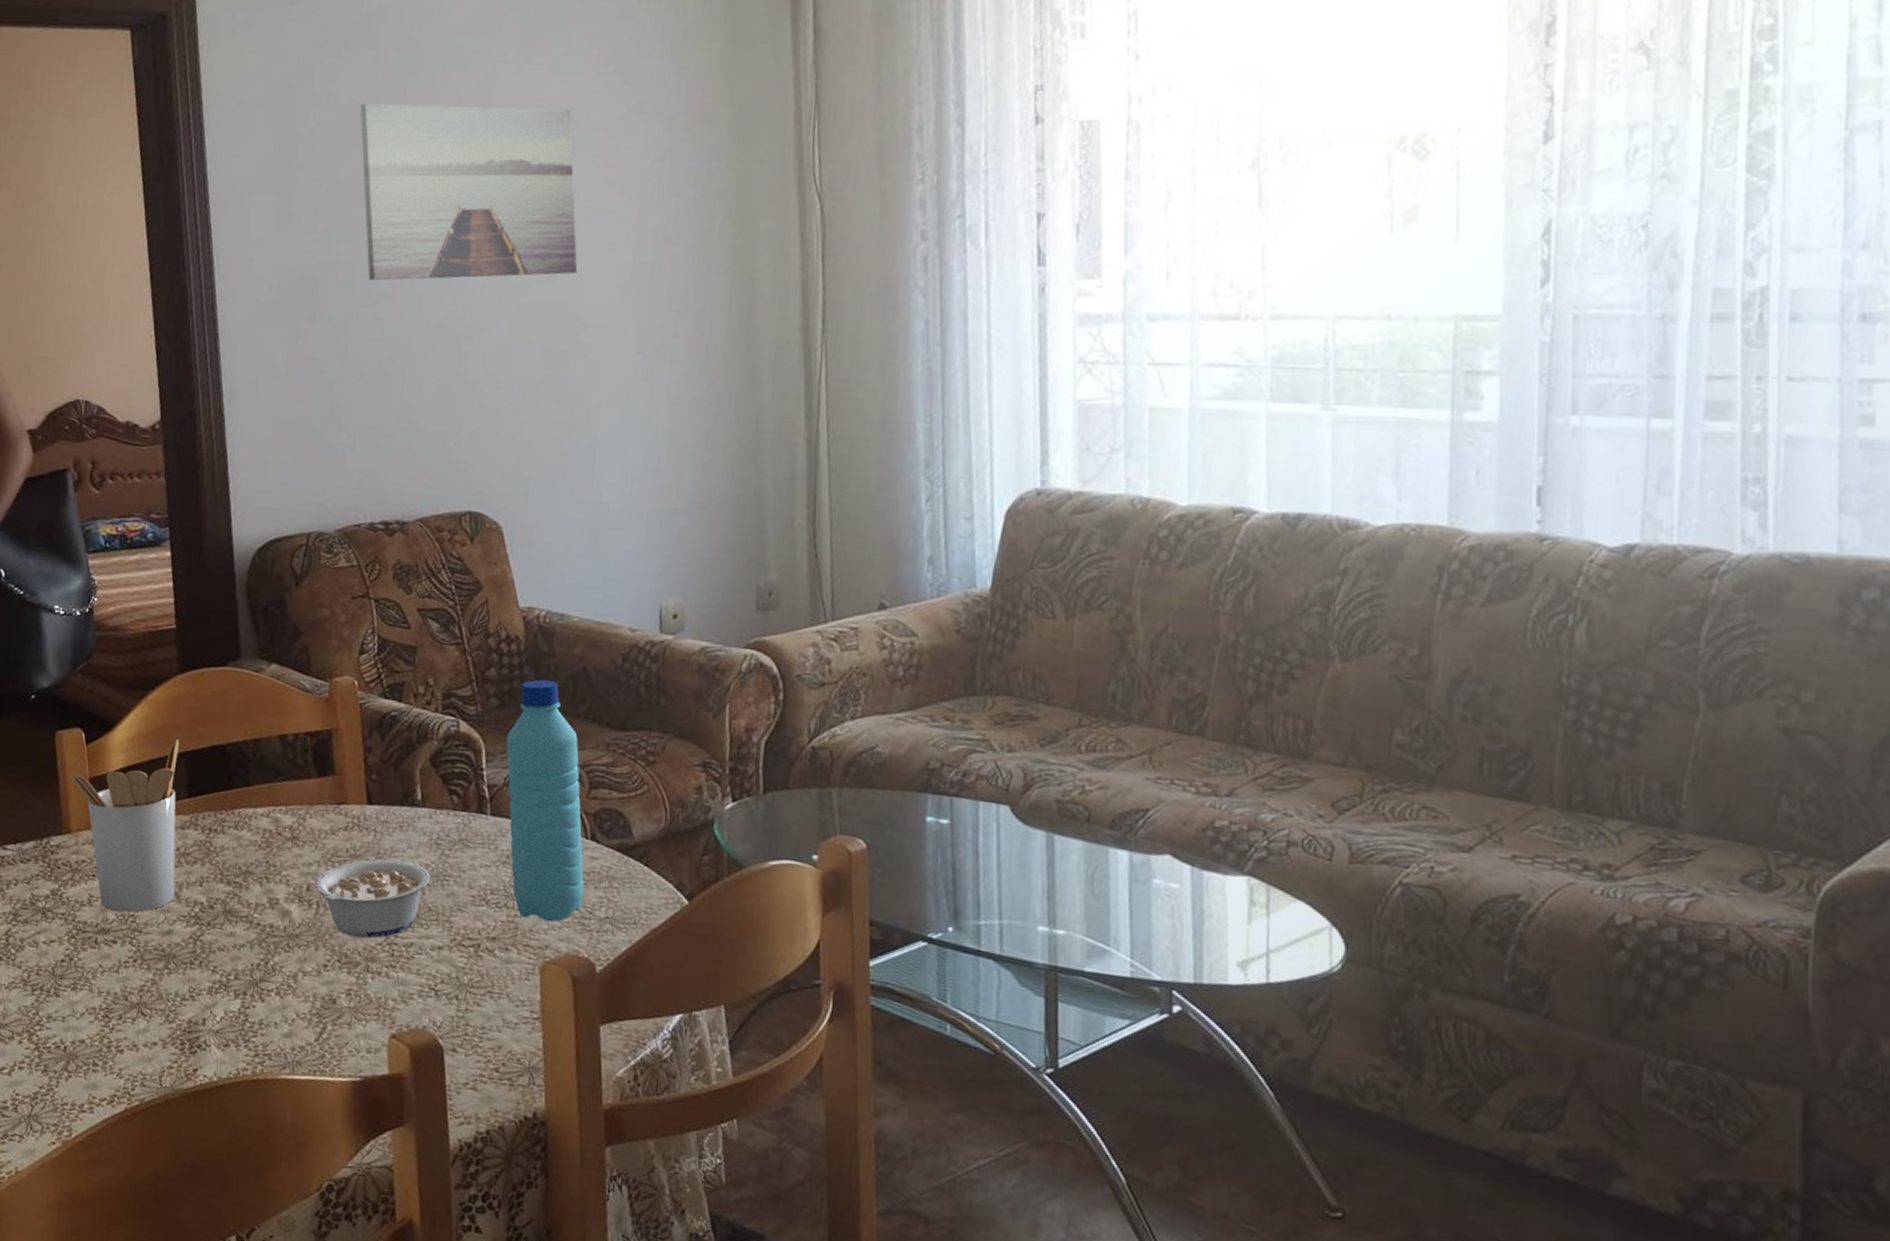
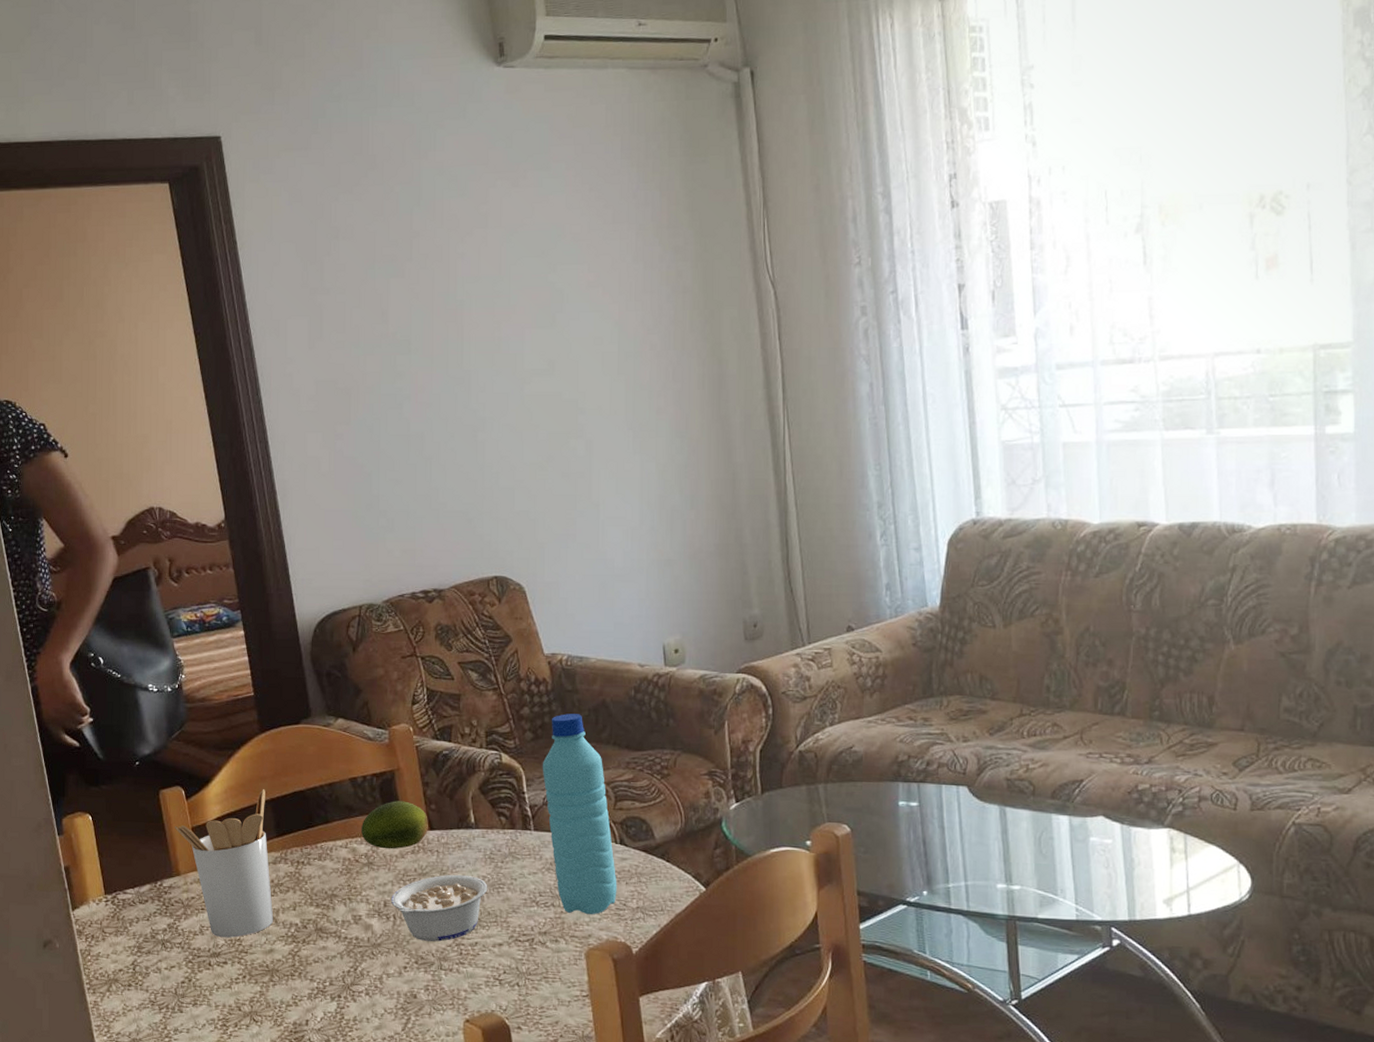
fruit: none [287,766,367,824] -> present [361,801,428,849]
wall art: present [359,103,578,281] -> none [373,225,572,385]

